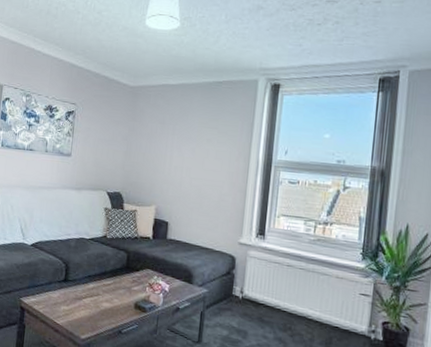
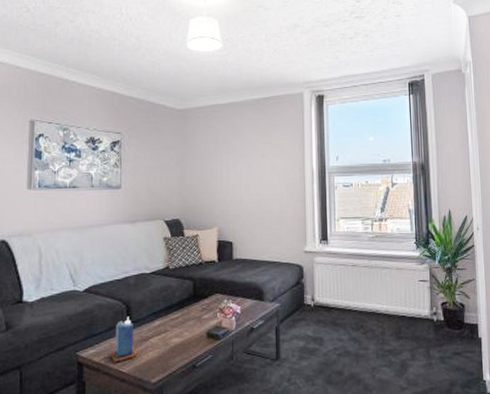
candle: none [48,274,71,314] -> present [110,316,137,363]

